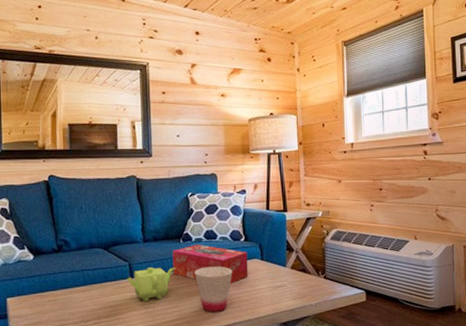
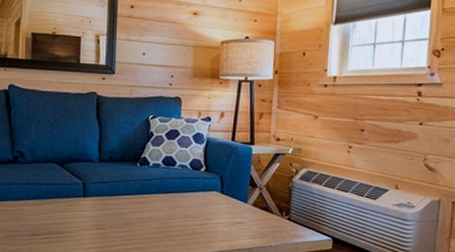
teapot: present [127,267,176,301] -> none [79,188,130,222]
tissue box: present [172,244,248,284] -> none [127,169,207,214]
cup: present [195,266,233,312] -> none [149,193,190,242]

